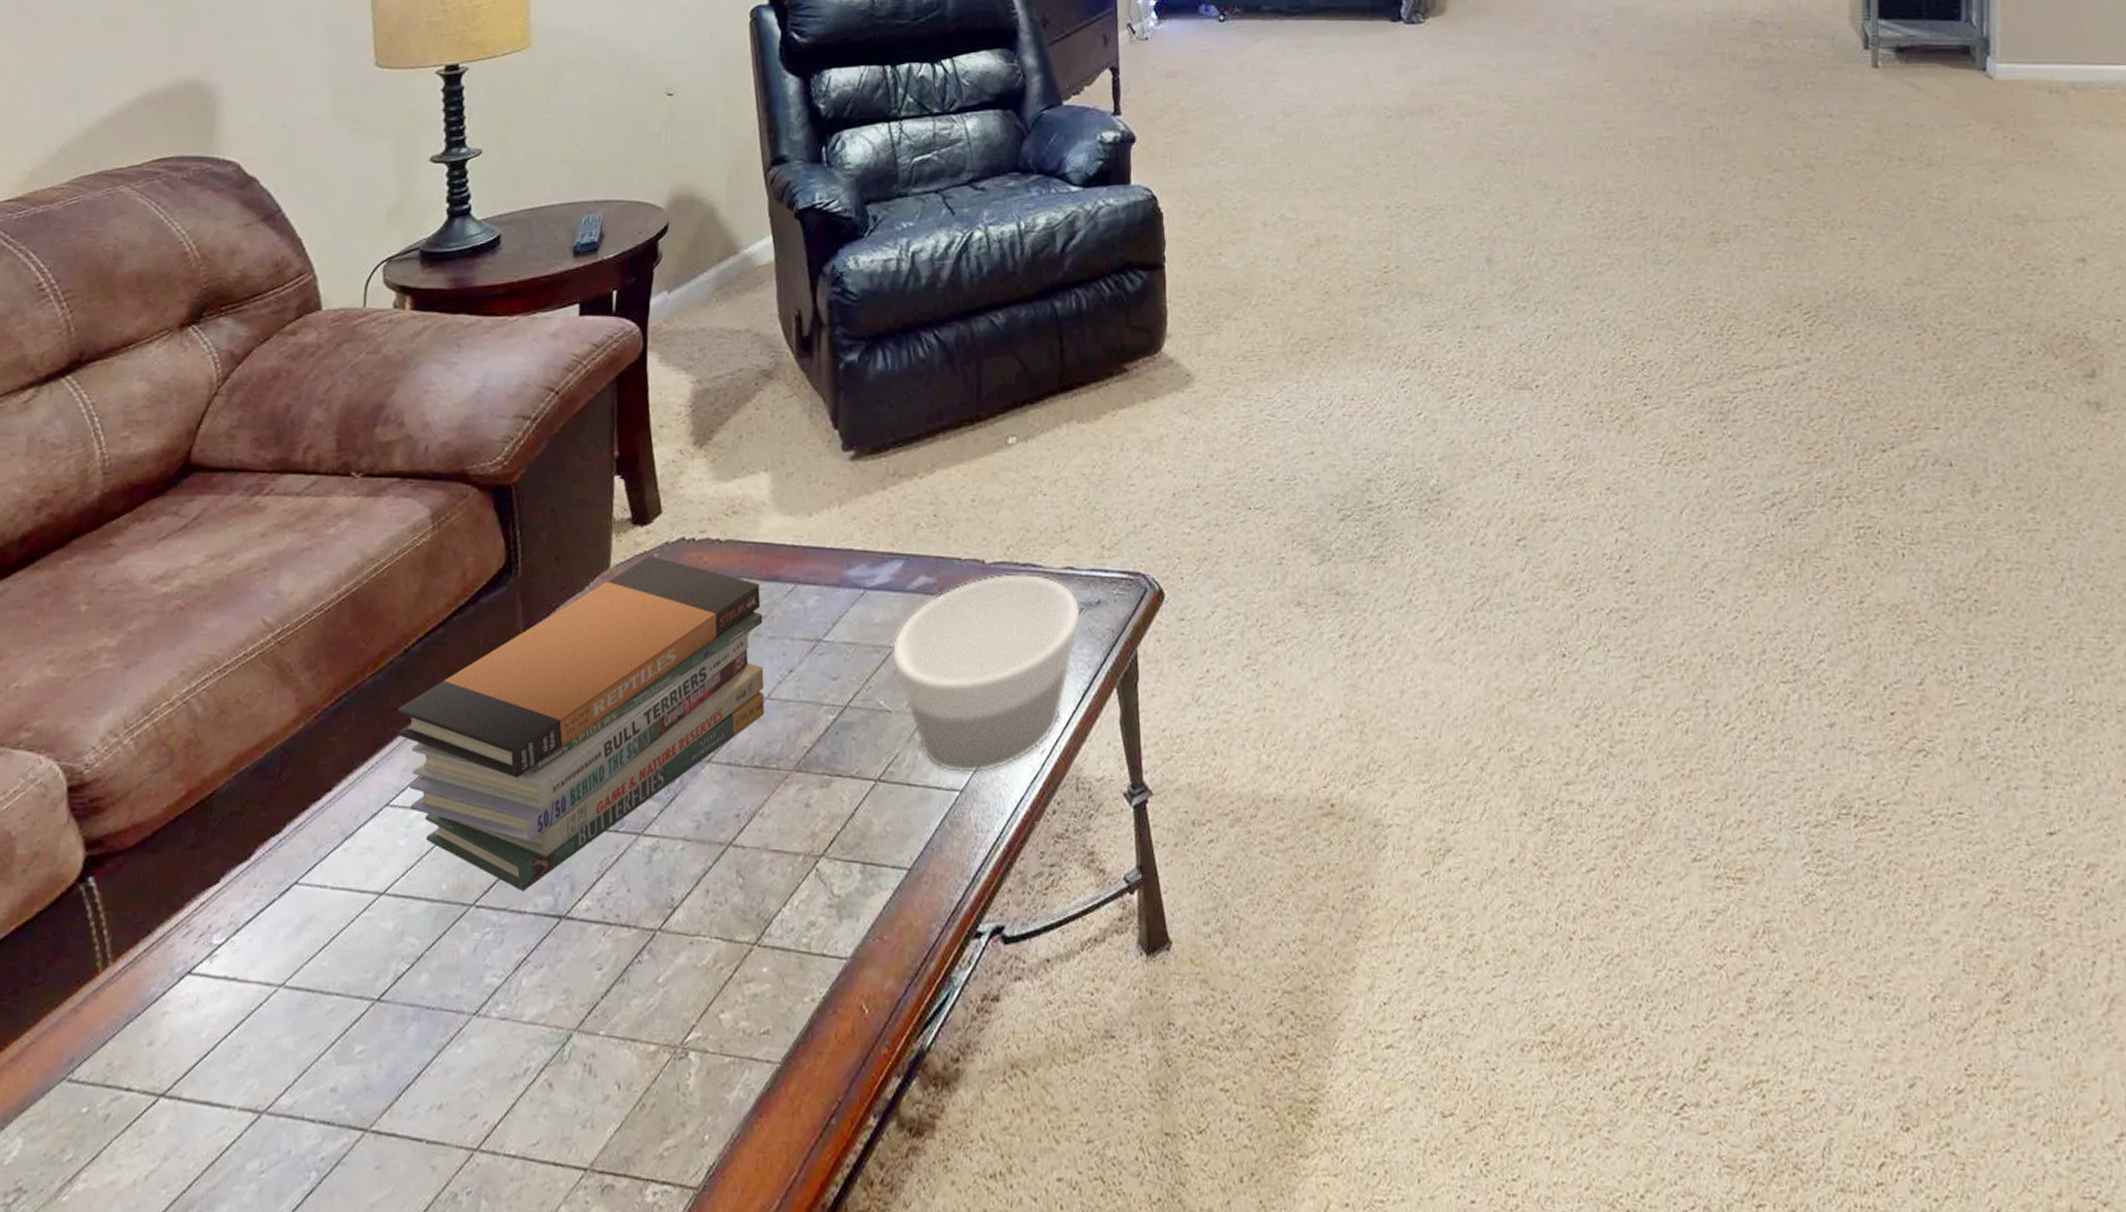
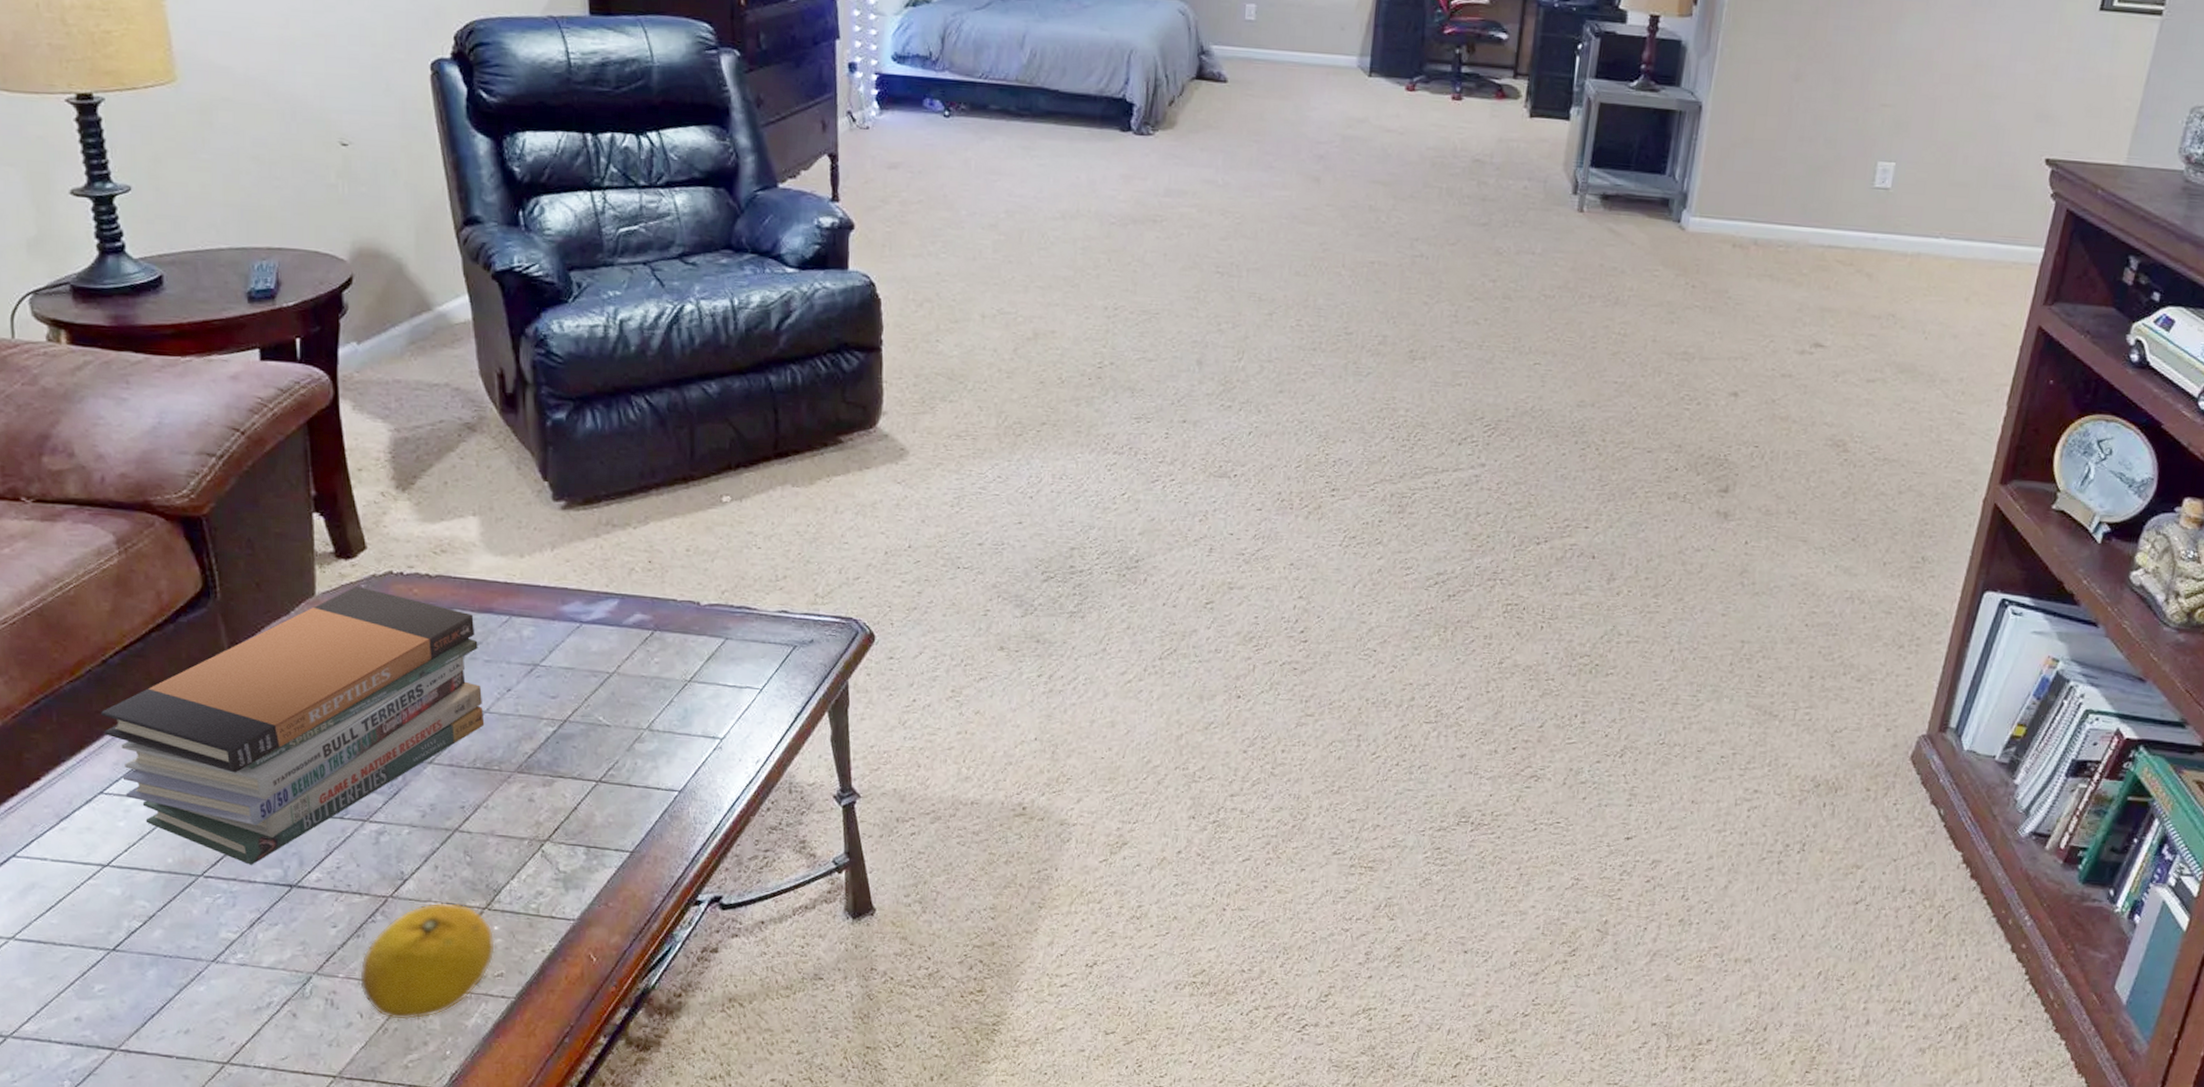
fruit: none [619,935,763,1093] -> present [359,901,495,1021]
bowl: present [891,573,1082,775] -> none [609,613,795,779]

